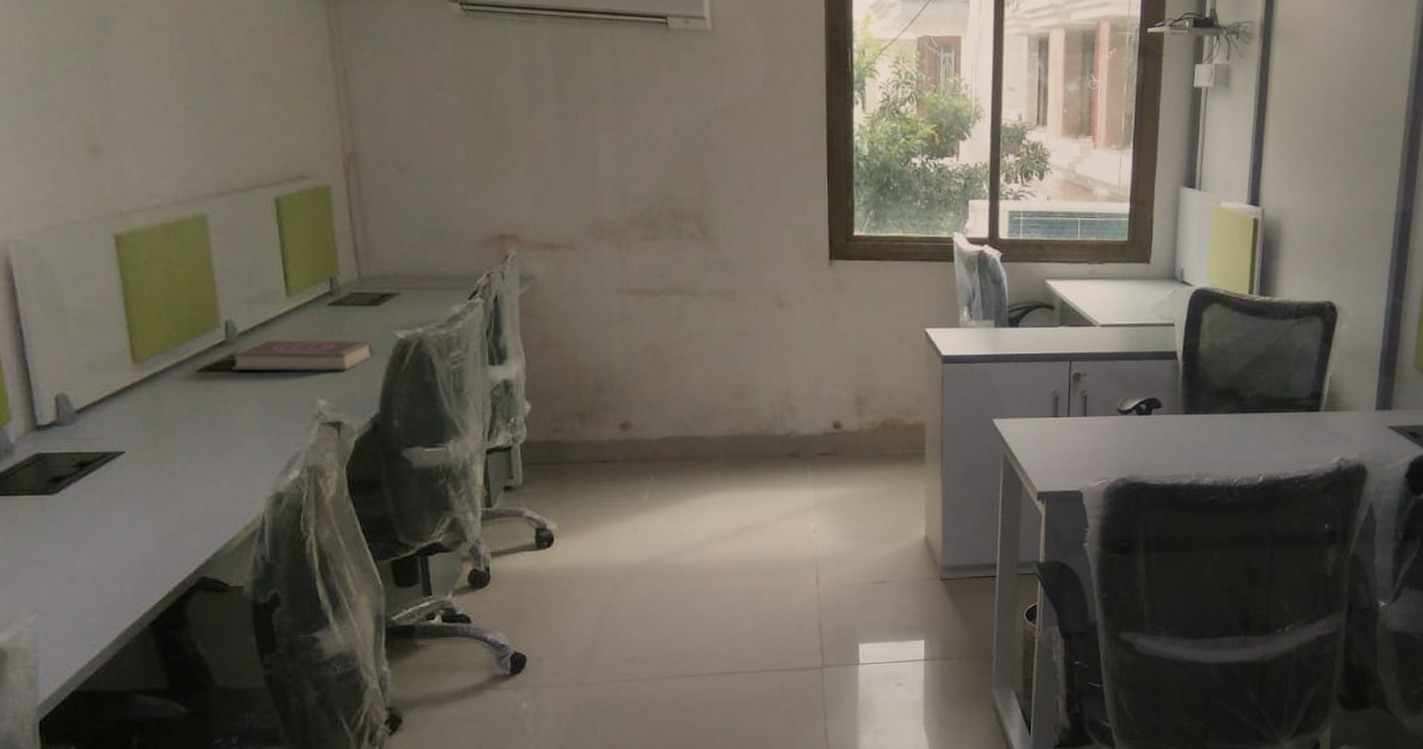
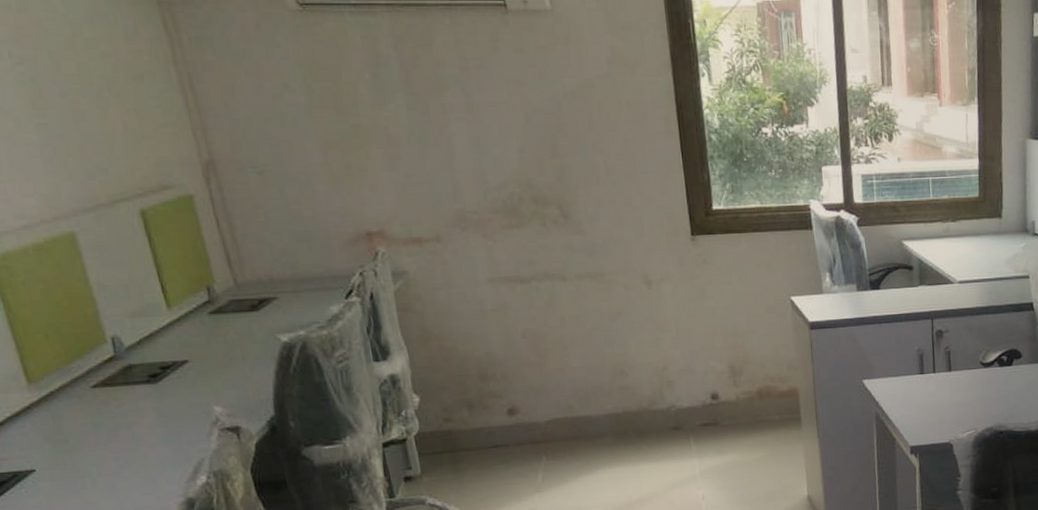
book: present [230,340,373,371] -> none [120,346,260,384]

